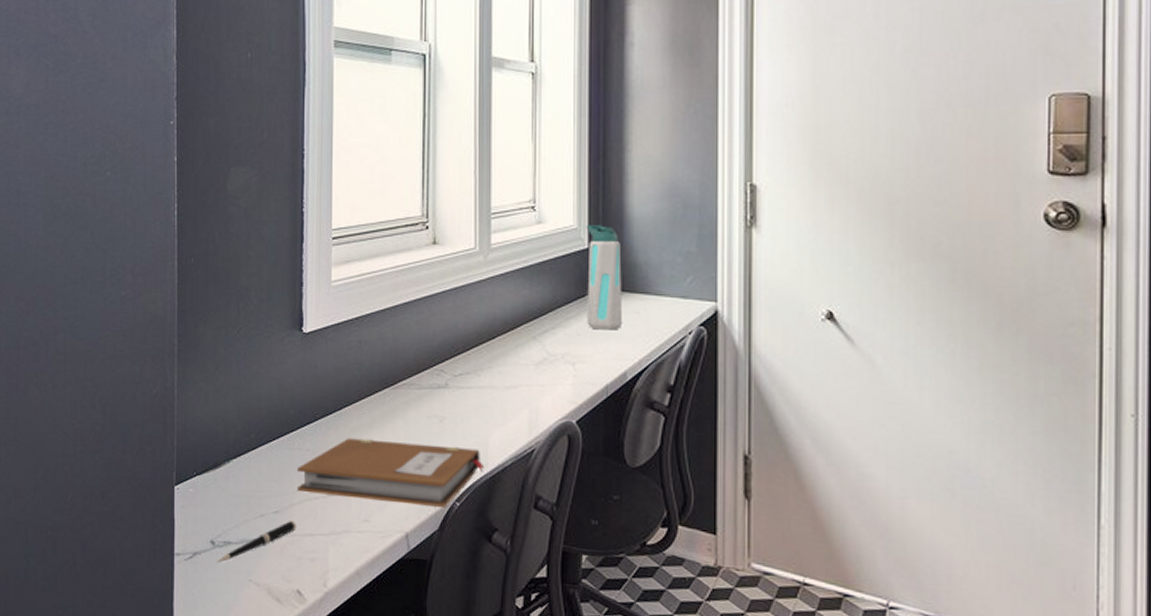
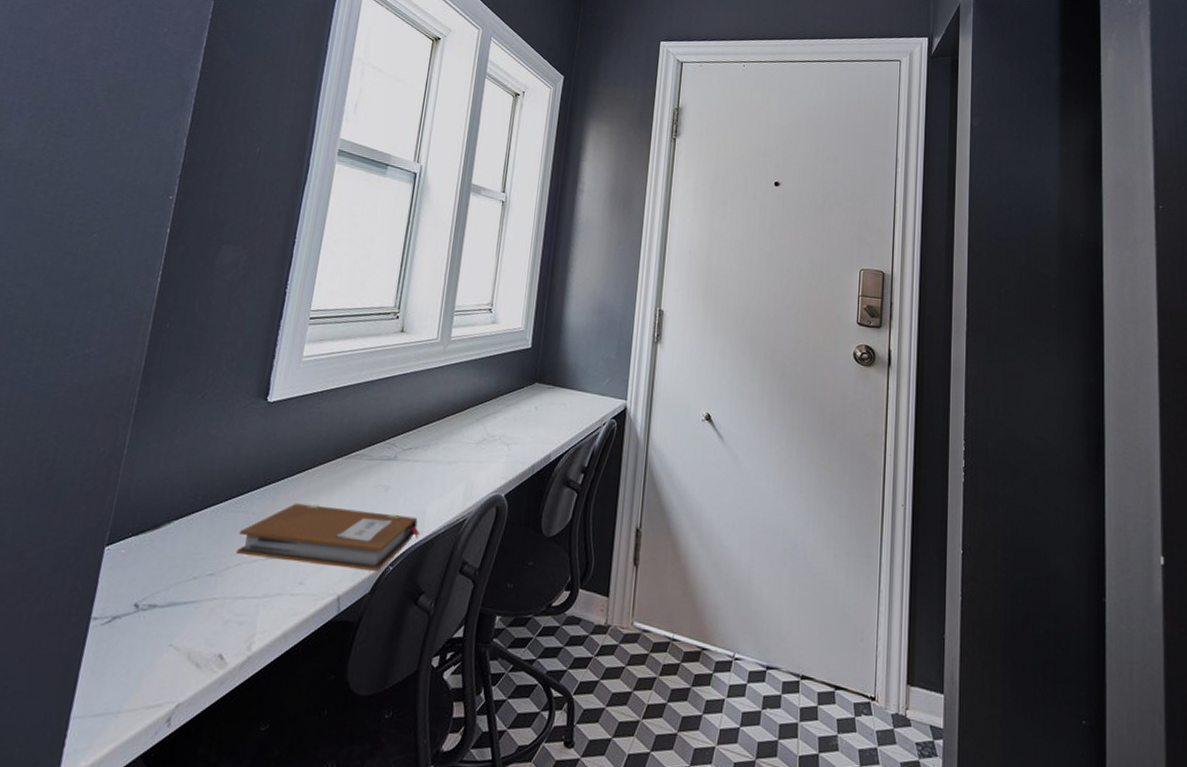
pen: present [217,520,296,563] -> none [138,582,230,627]
water bottle: present [586,225,623,330] -> none [523,329,557,418]

